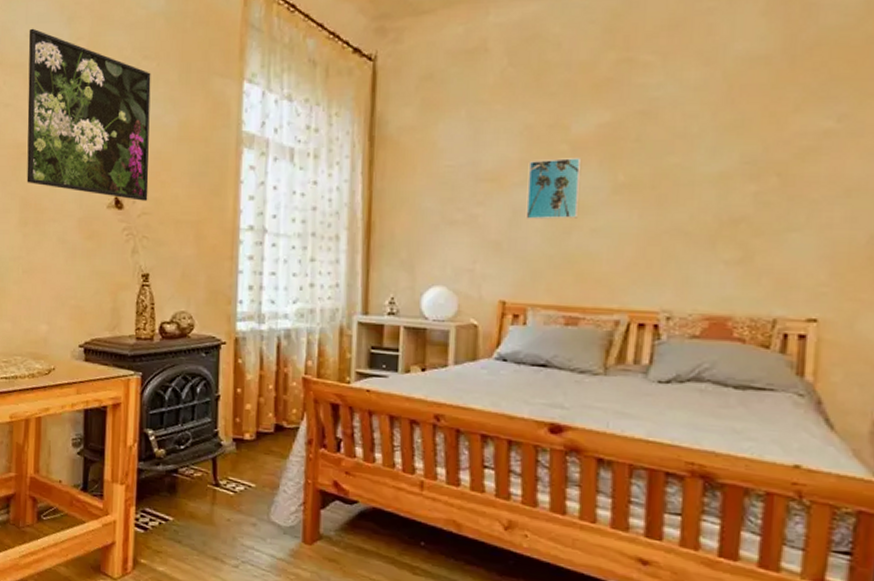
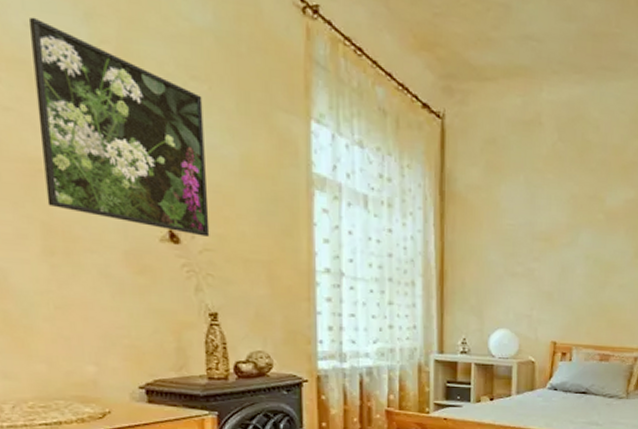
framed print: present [525,158,582,220] -> none [571,225,614,276]

